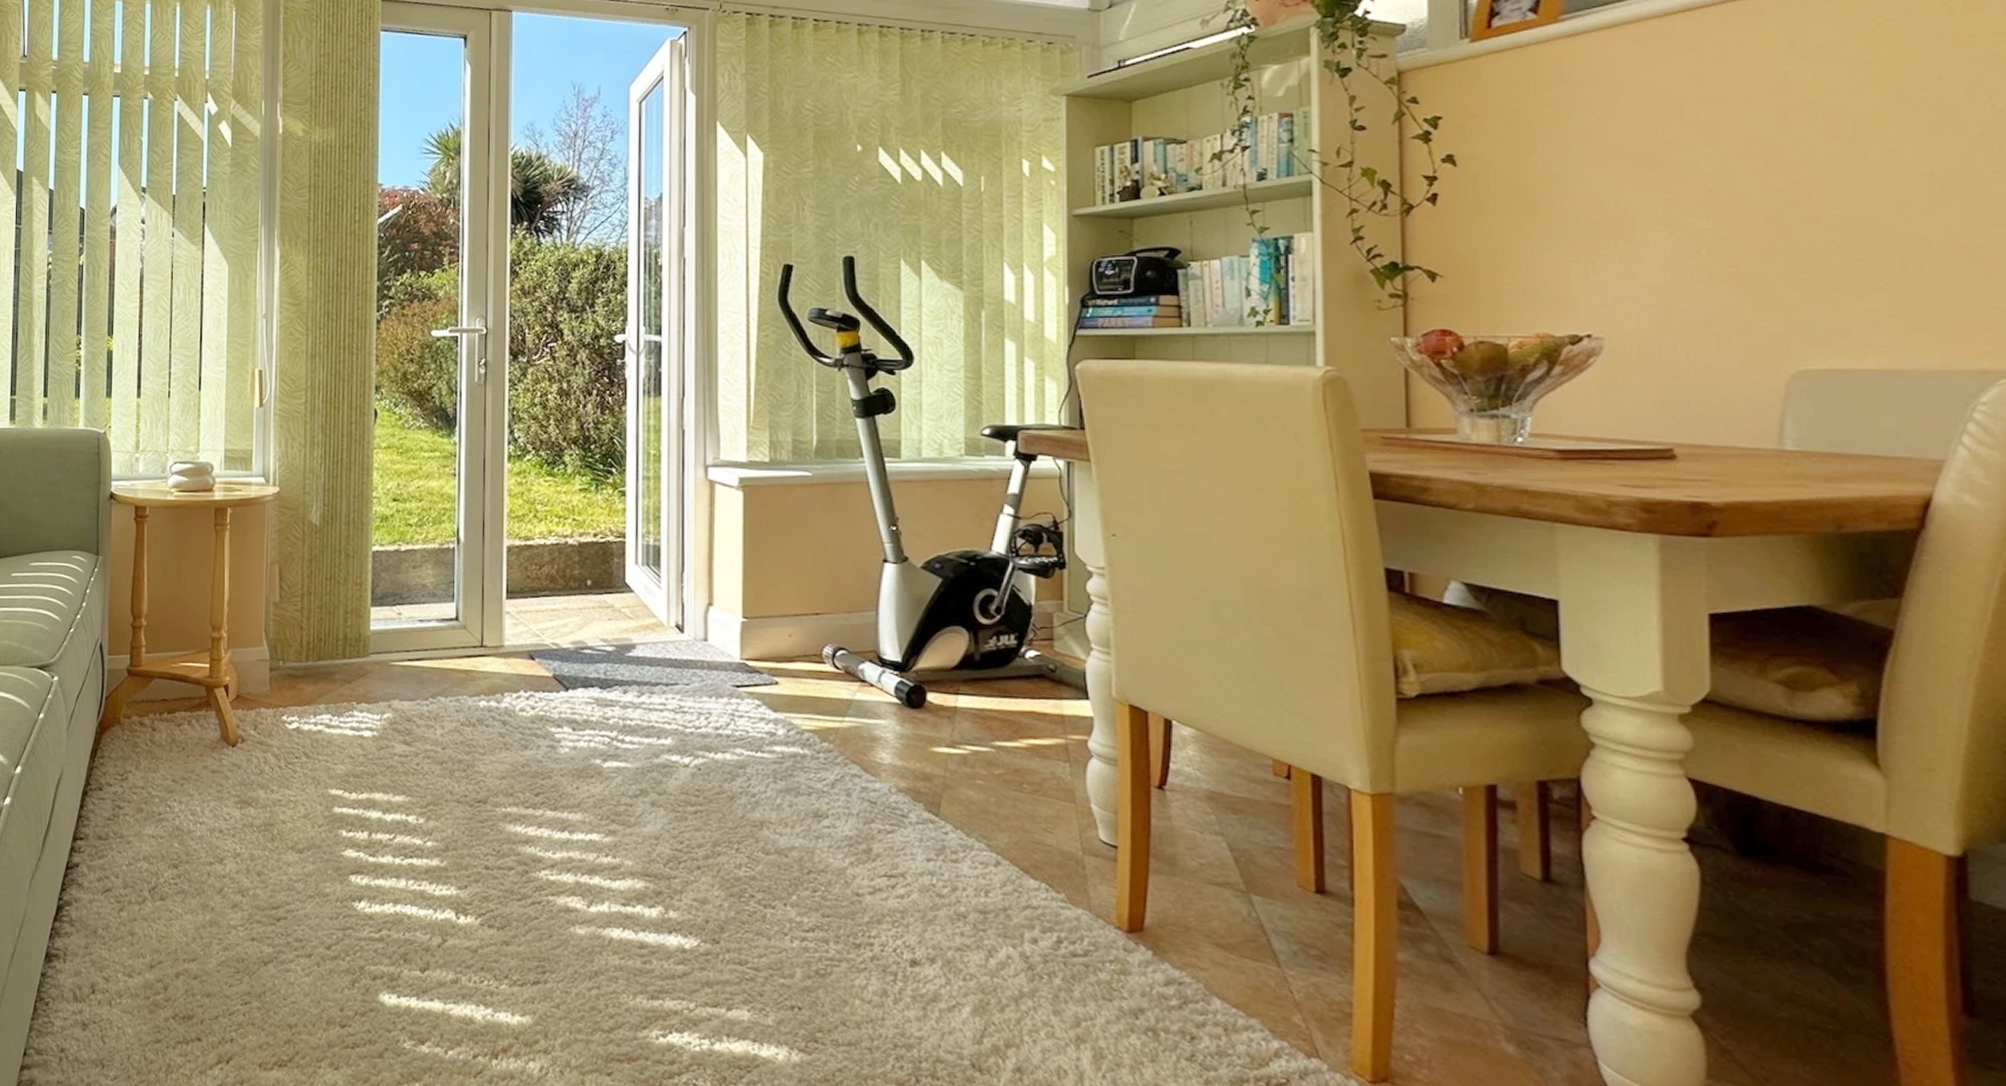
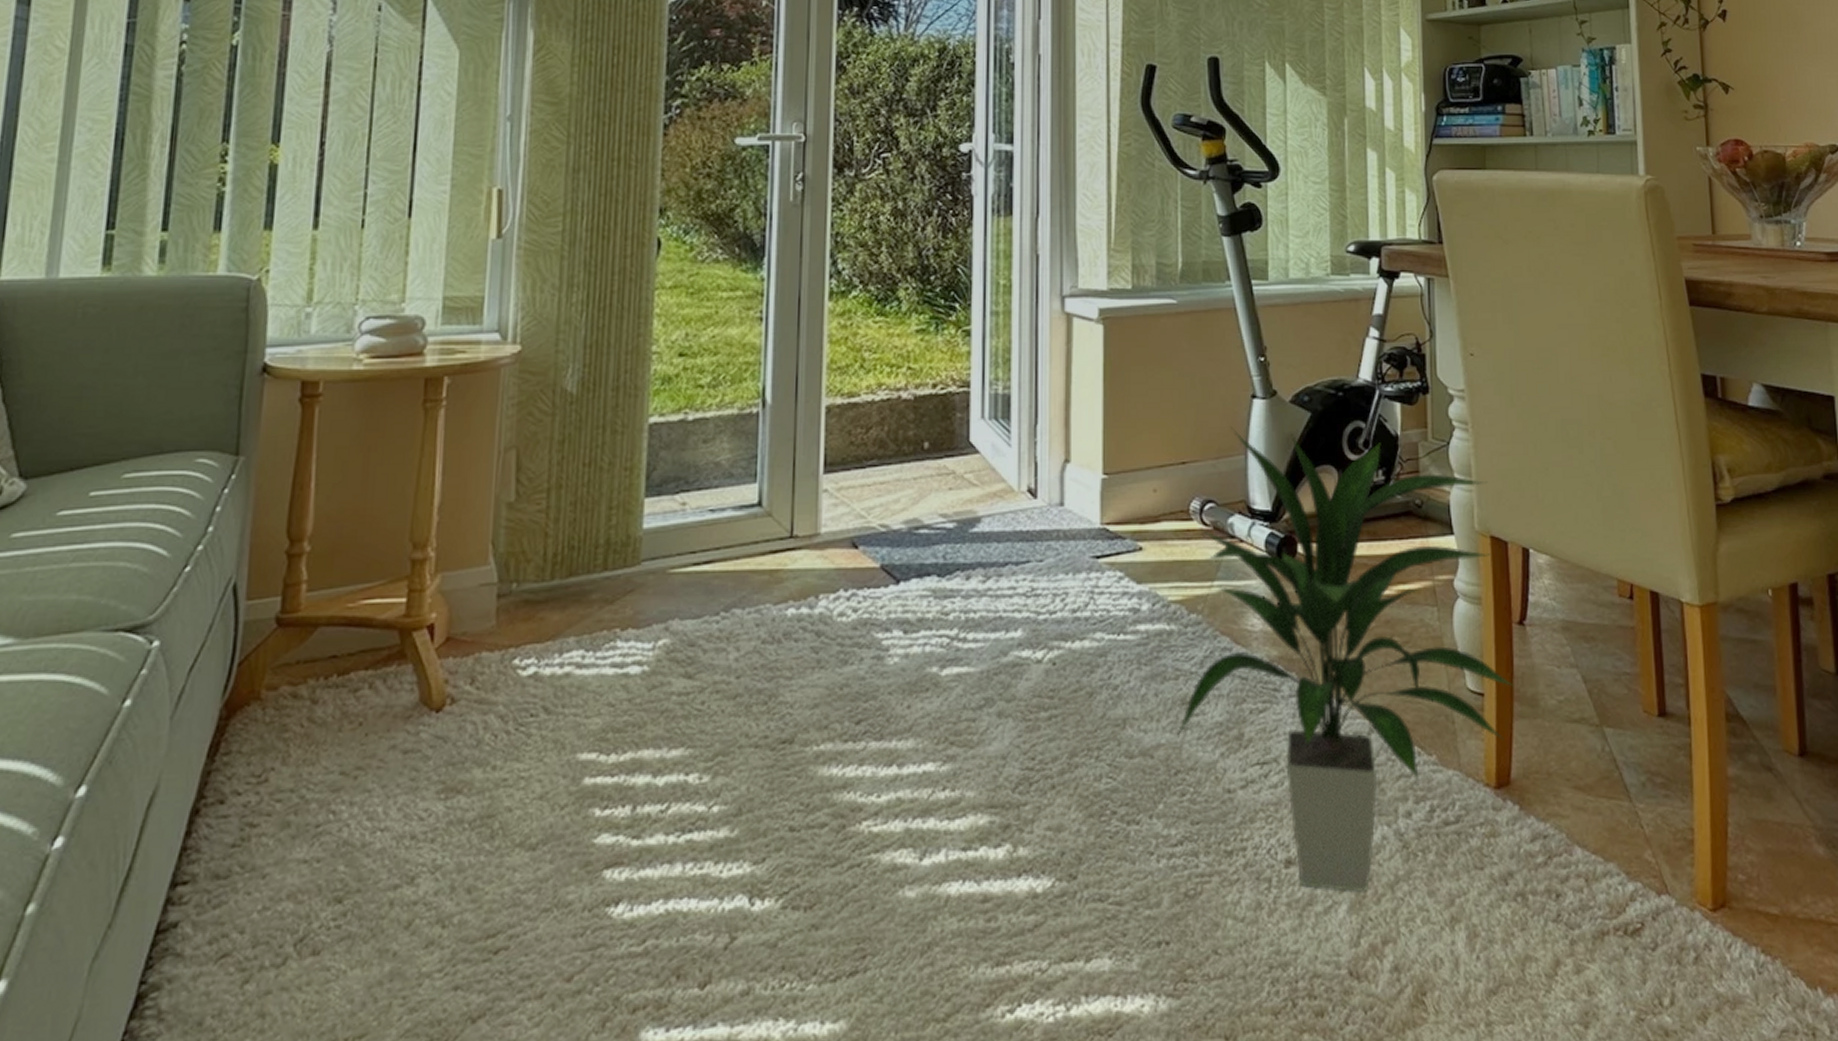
indoor plant: none [809,585,1149,1000] -> present [1176,426,1513,893]

